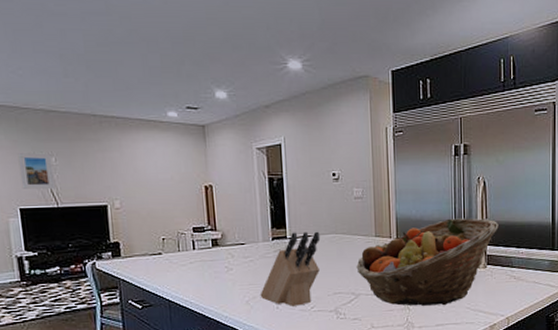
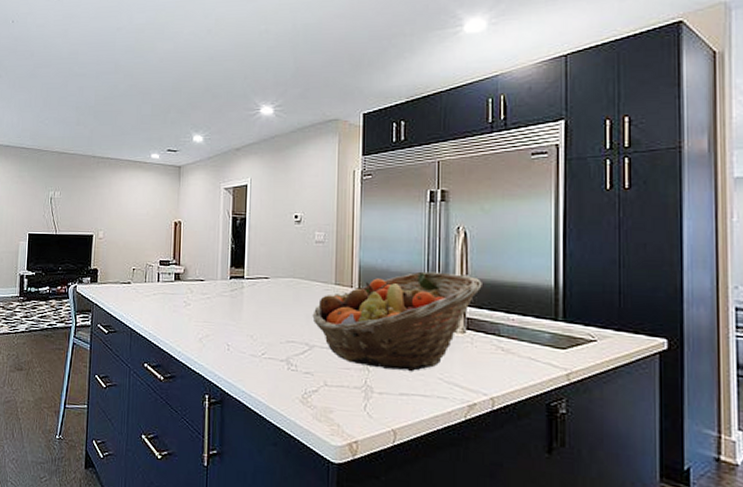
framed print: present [17,153,55,190] -> none [33,187,58,219]
knife block: present [260,231,321,306] -> none [213,272,278,350]

